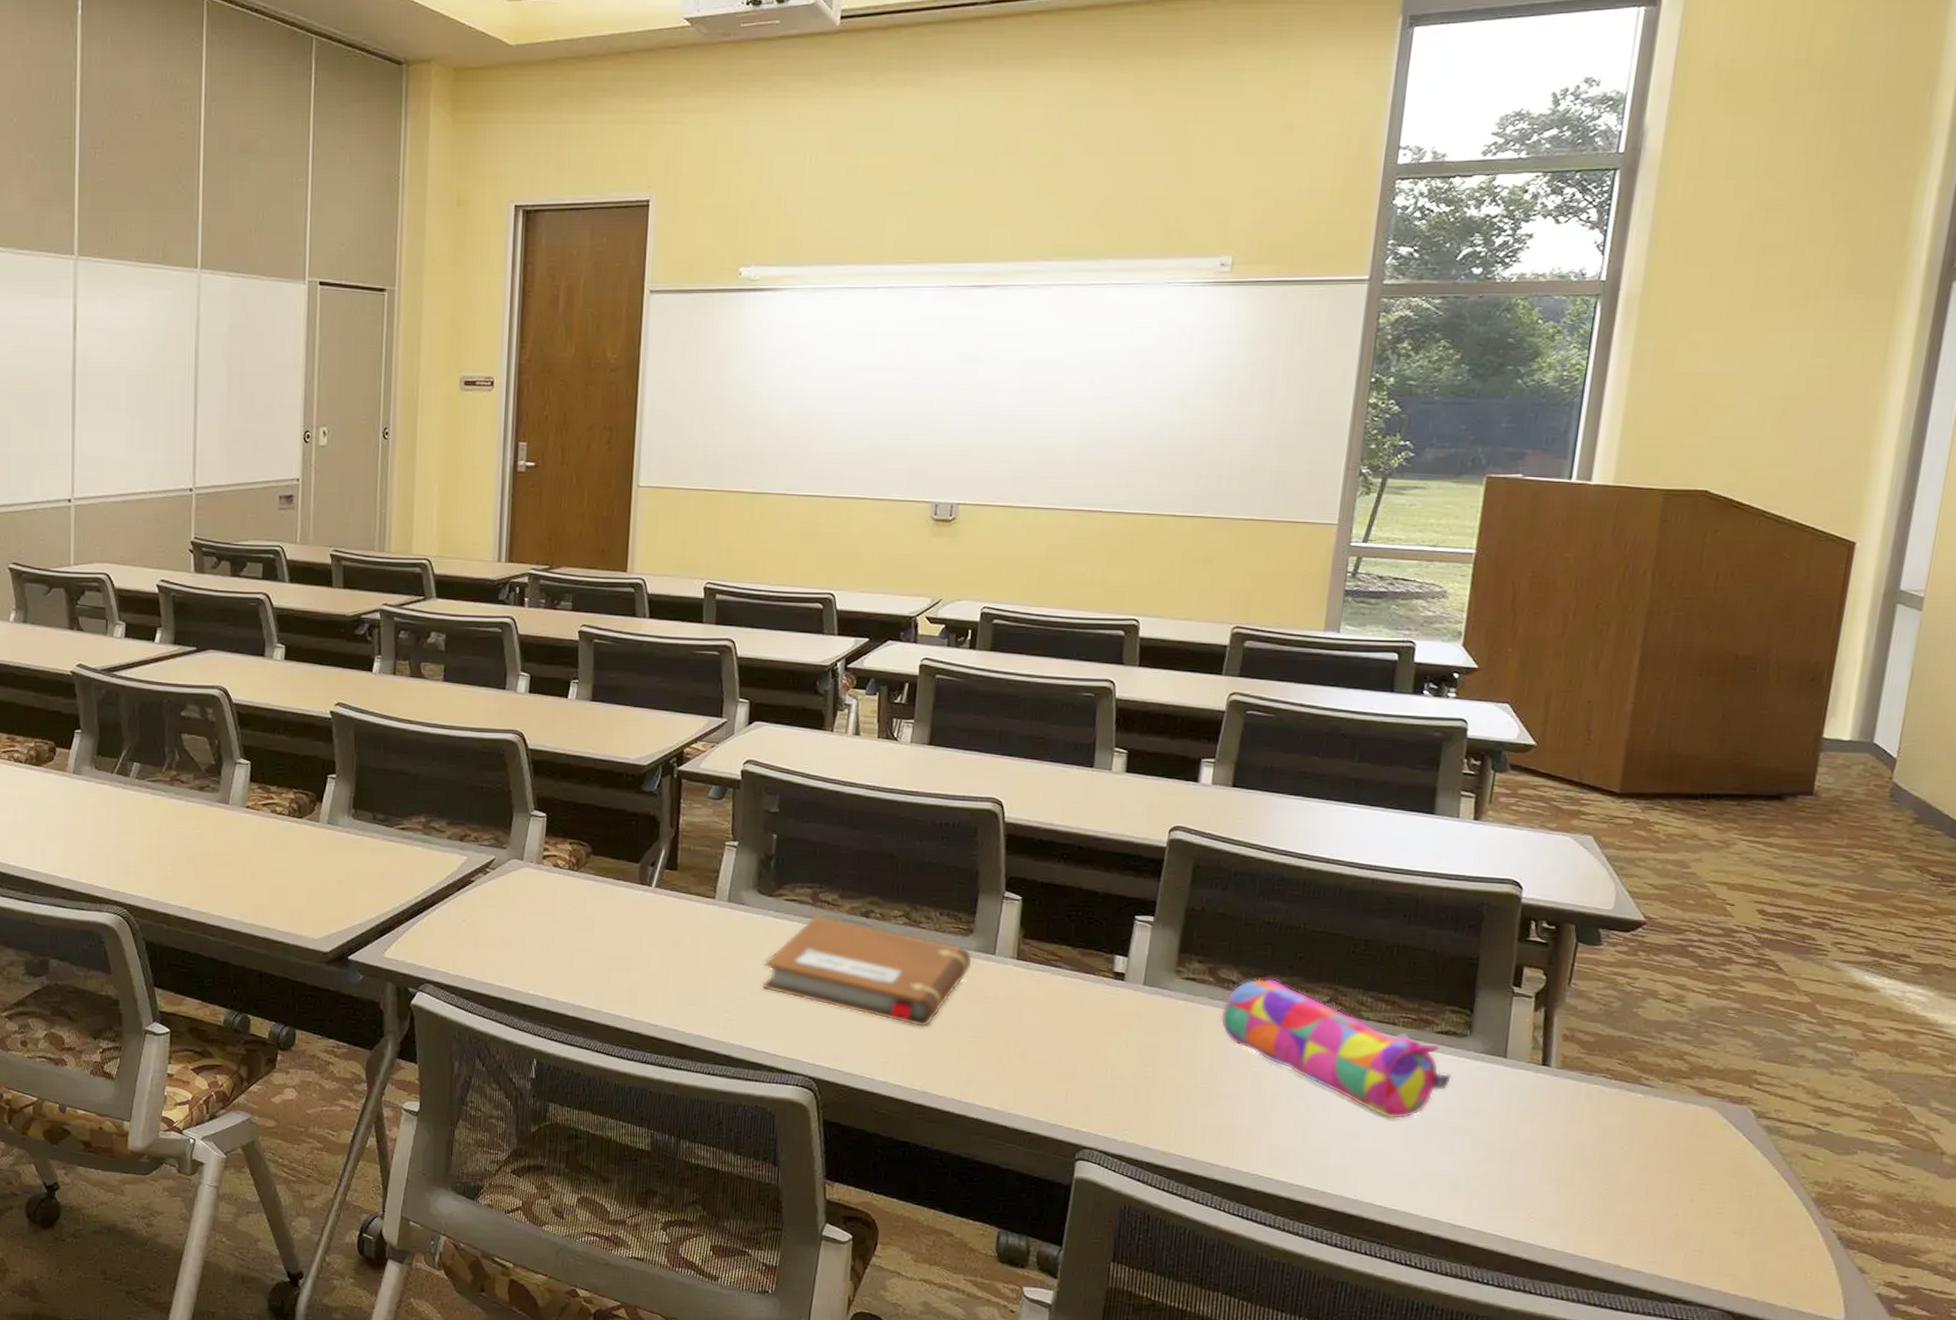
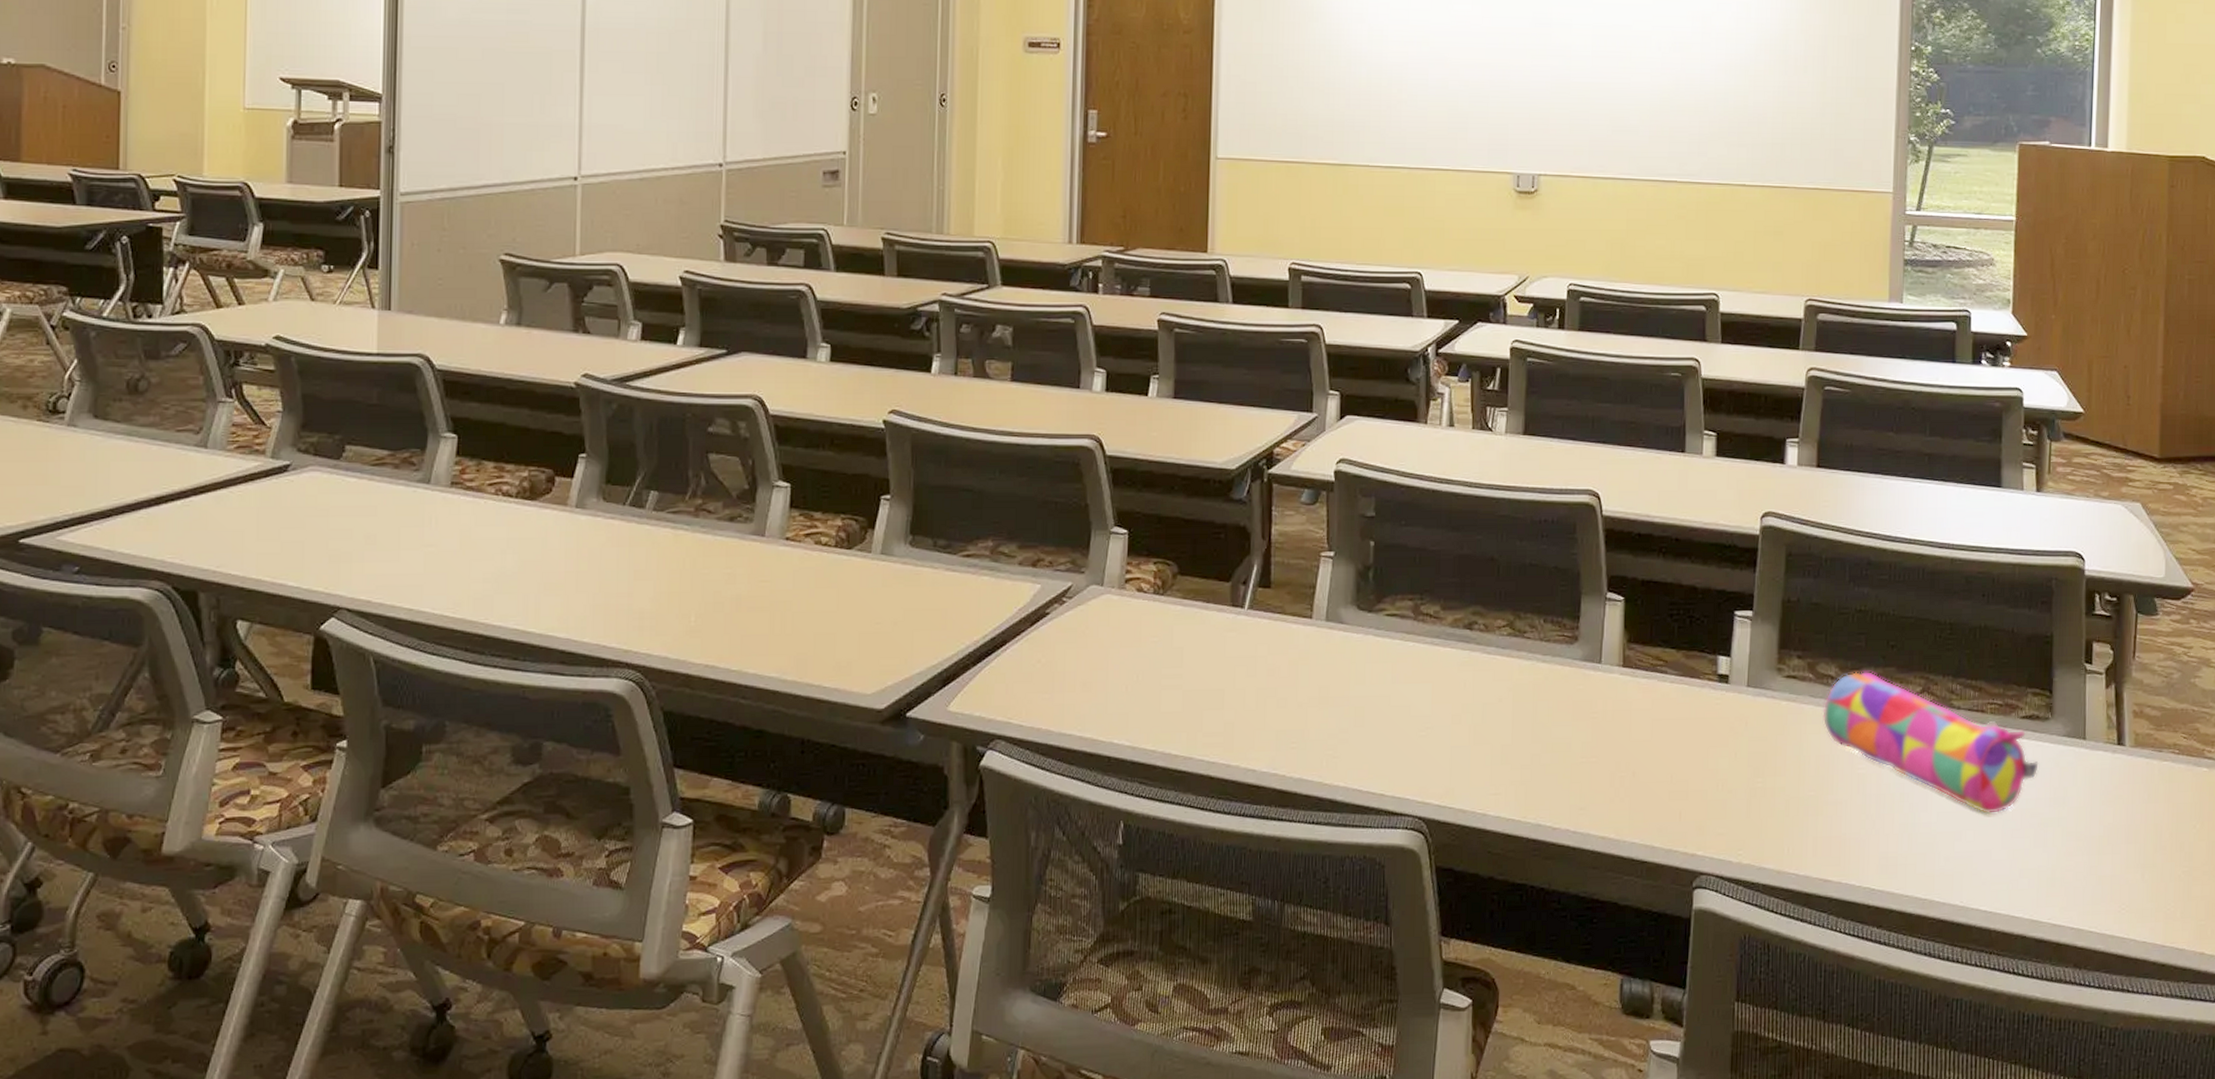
notebook: present [762,915,973,1027] -> none [1366,631,1580,750]

